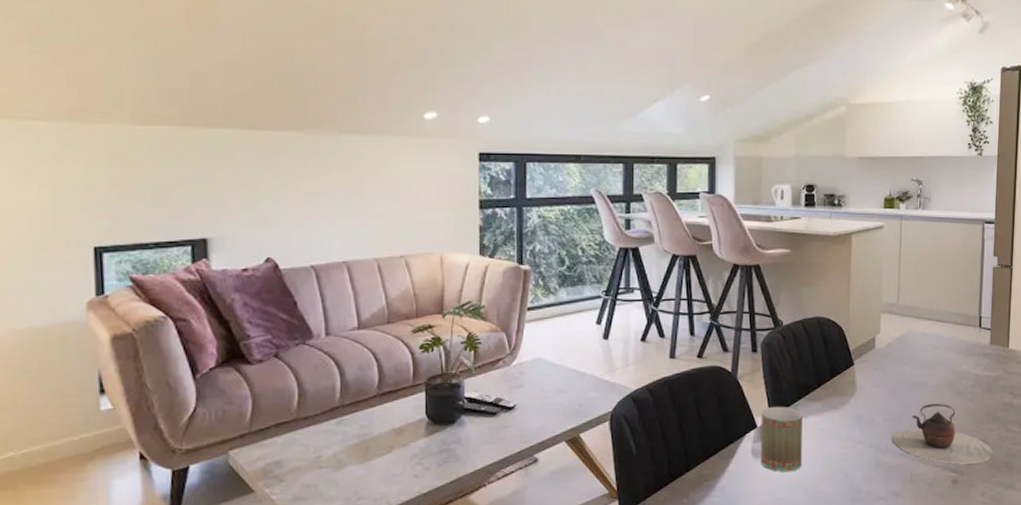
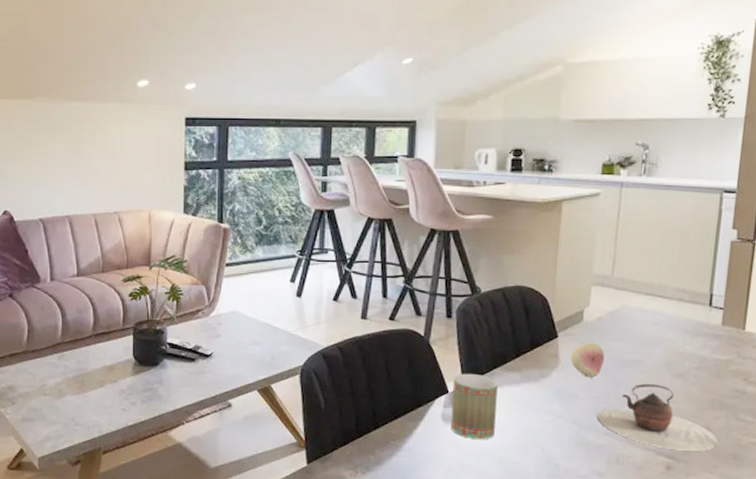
fruit: none [866,368,896,402] -> present [570,342,605,378]

